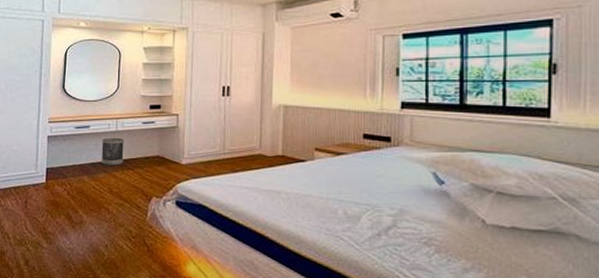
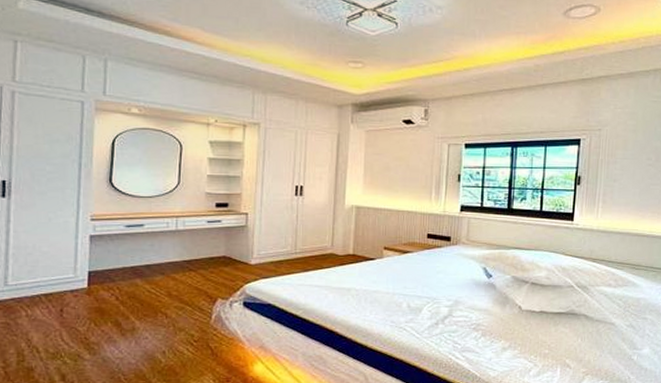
wastebasket: present [101,137,125,165] -> none [157,237,186,267]

